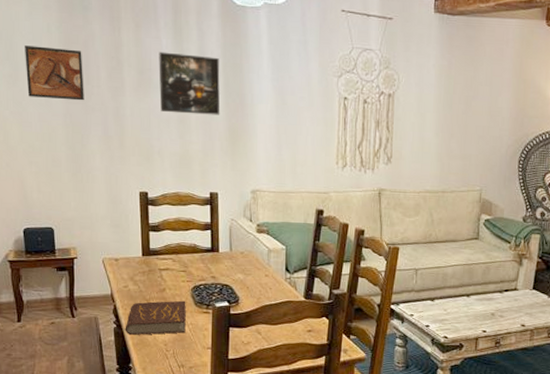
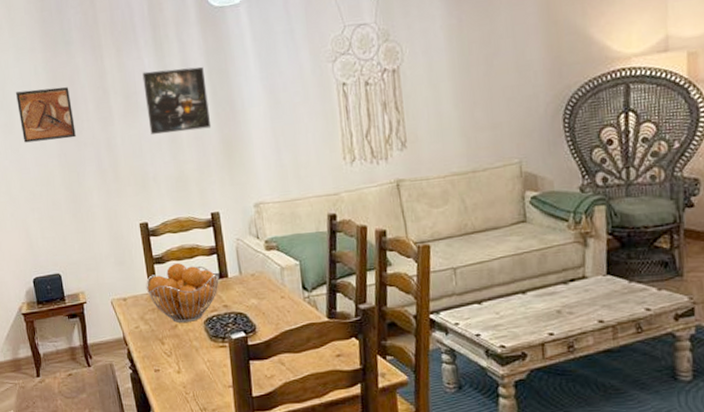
book: present [125,300,186,336] -> none [141,336,204,381]
fruit basket: none [139,233,211,287] -> present [145,263,220,323]

